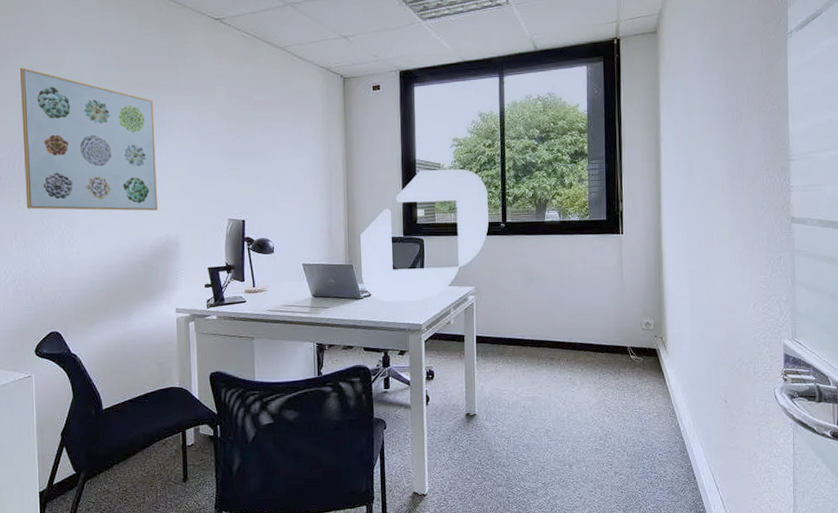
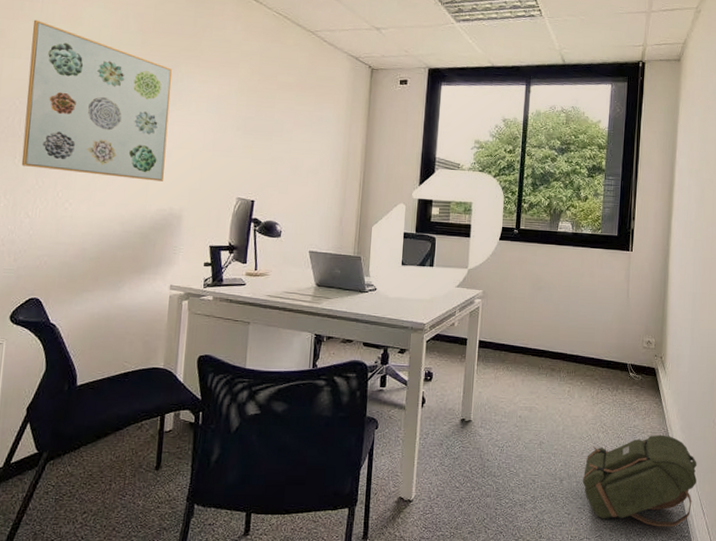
backpack: none [591,414,709,505] -> present [582,434,697,527]

